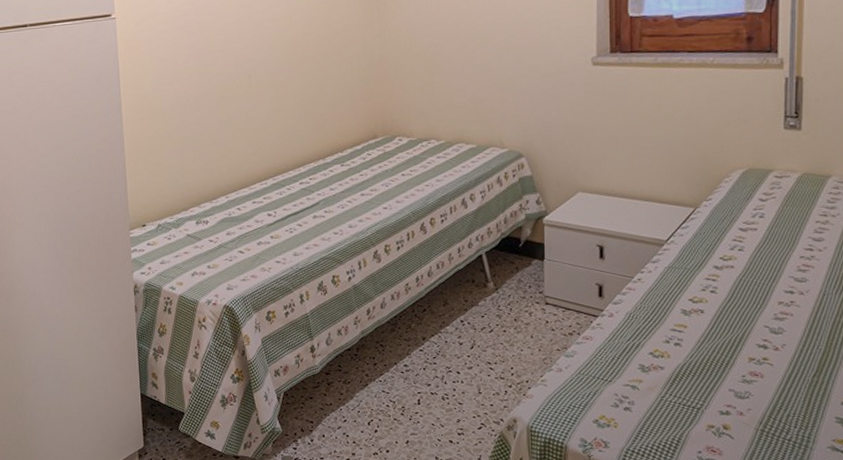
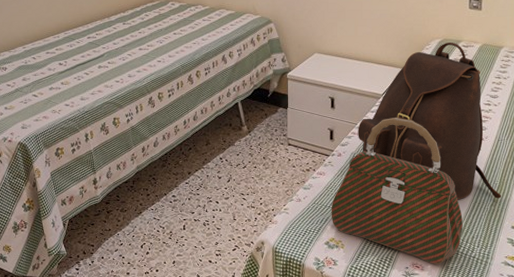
handbag: none [600,268,774,449] -> present [331,118,463,265]
backpack: none [634,172,828,369] -> present [358,41,502,200]

